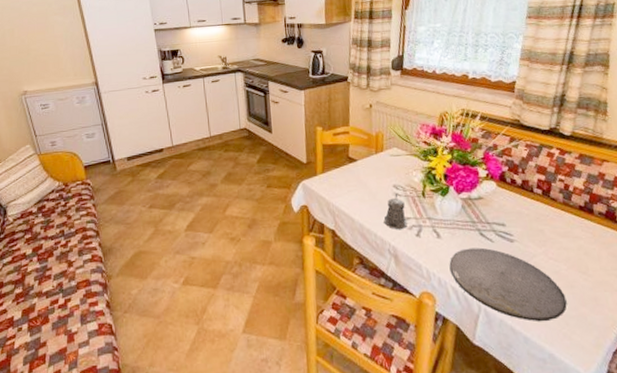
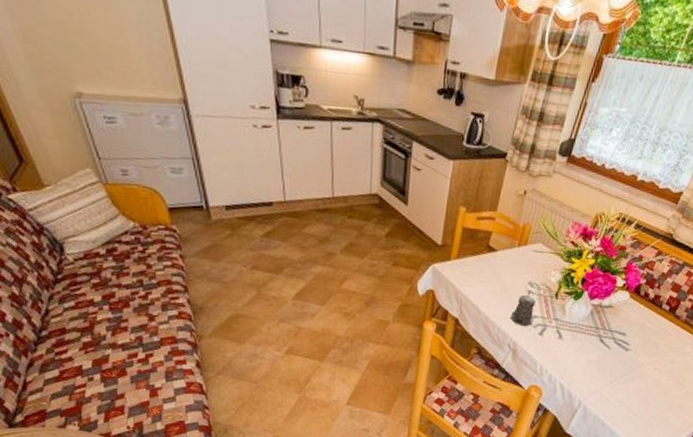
plate: present [449,247,567,322] -> none [562,351,658,420]

